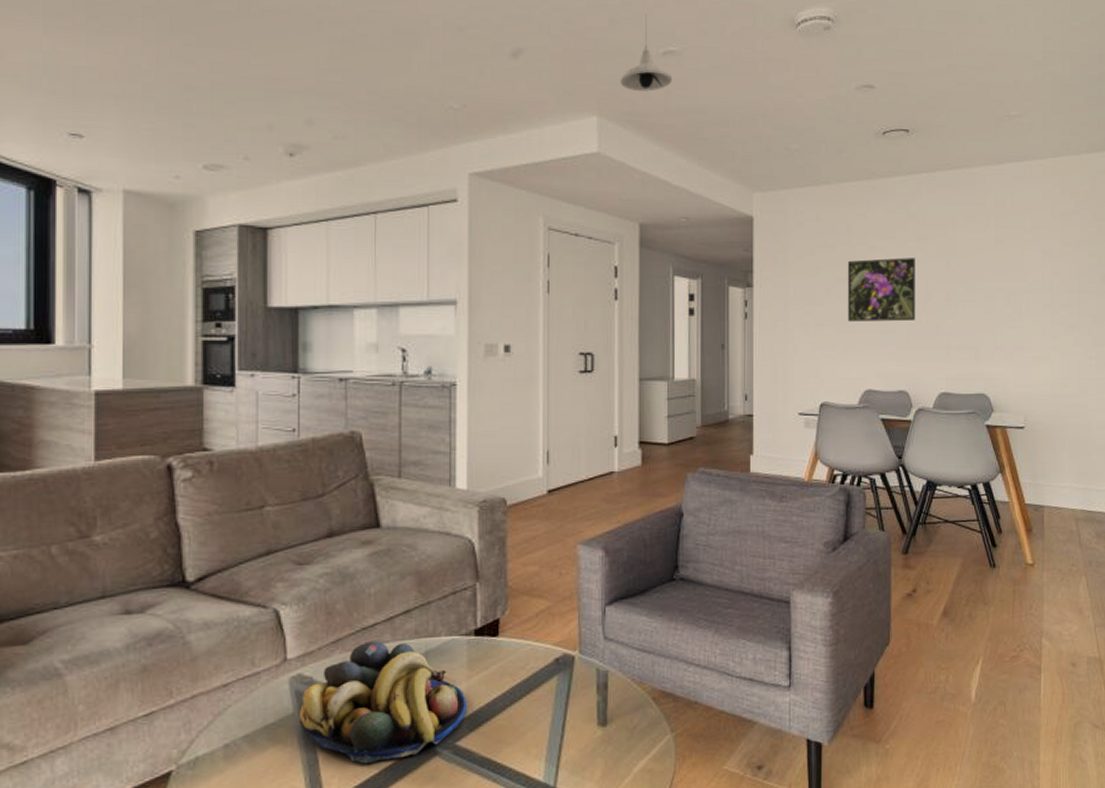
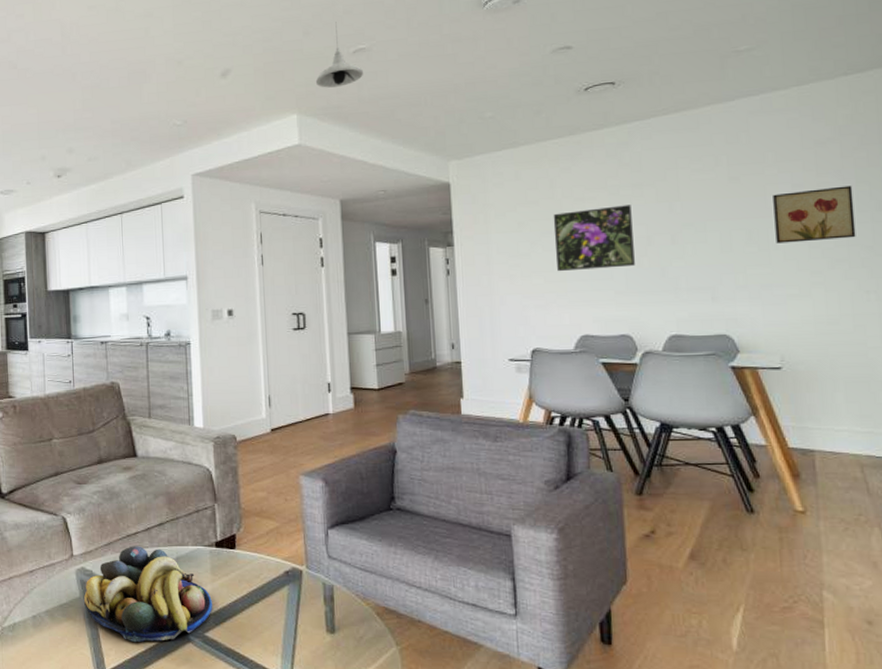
wall art: none [1028,257,1086,308] -> present [773,185,856,244]

